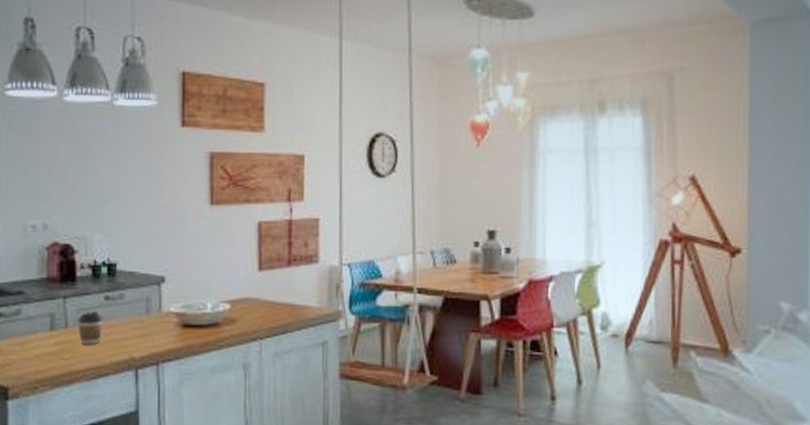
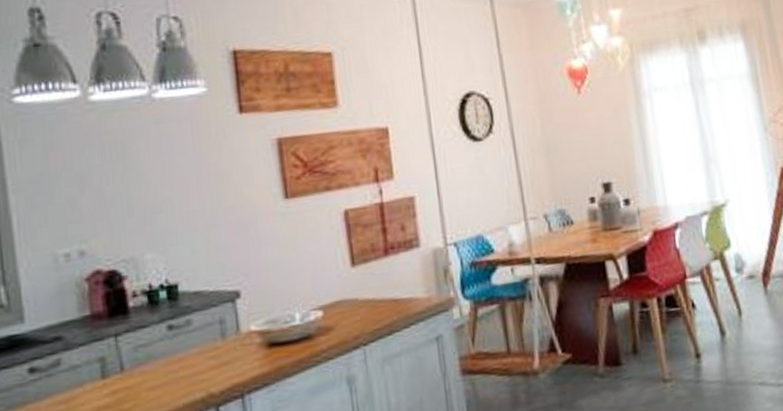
coffee cup: present [77,311,103,345] -> none [135,345,169,389]

